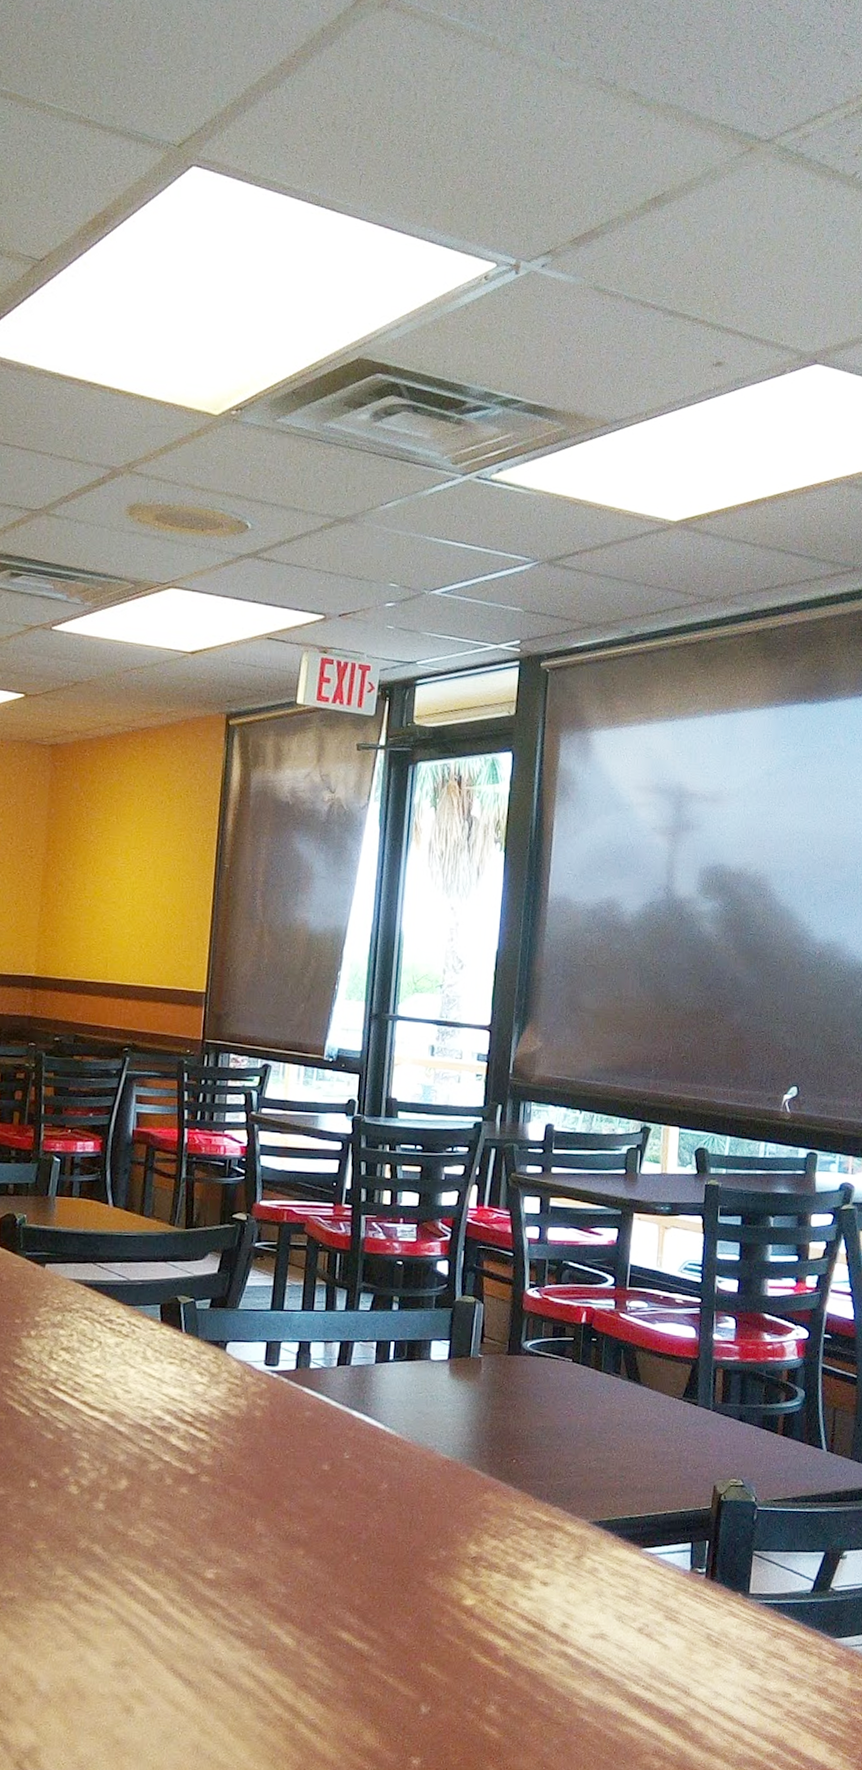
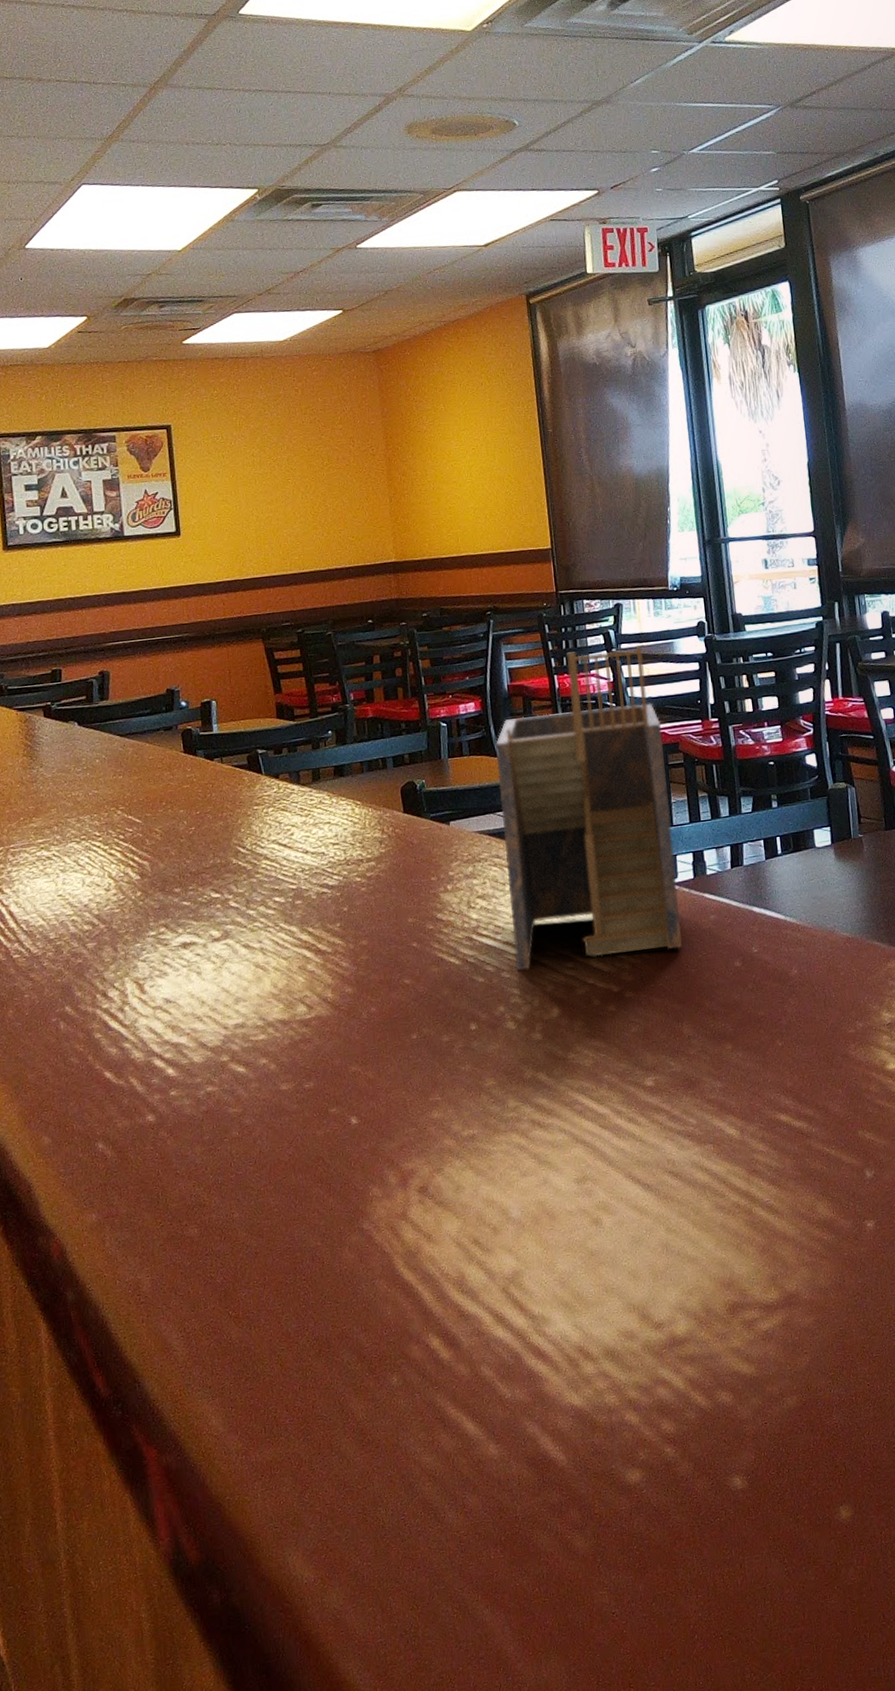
napkin holder: none [89,1107,290,1441] -> present [496,644,682,971]

